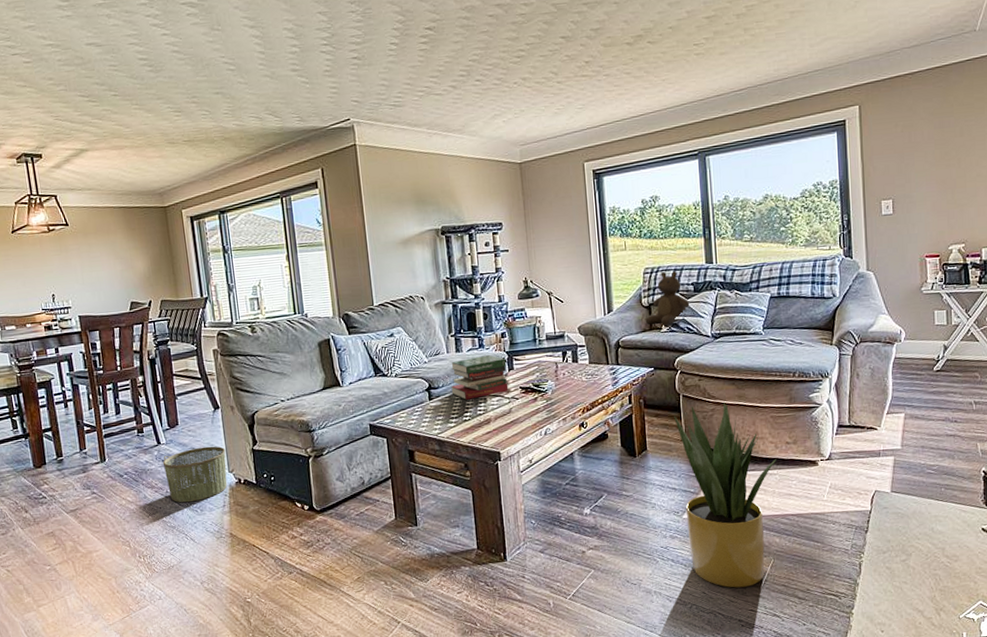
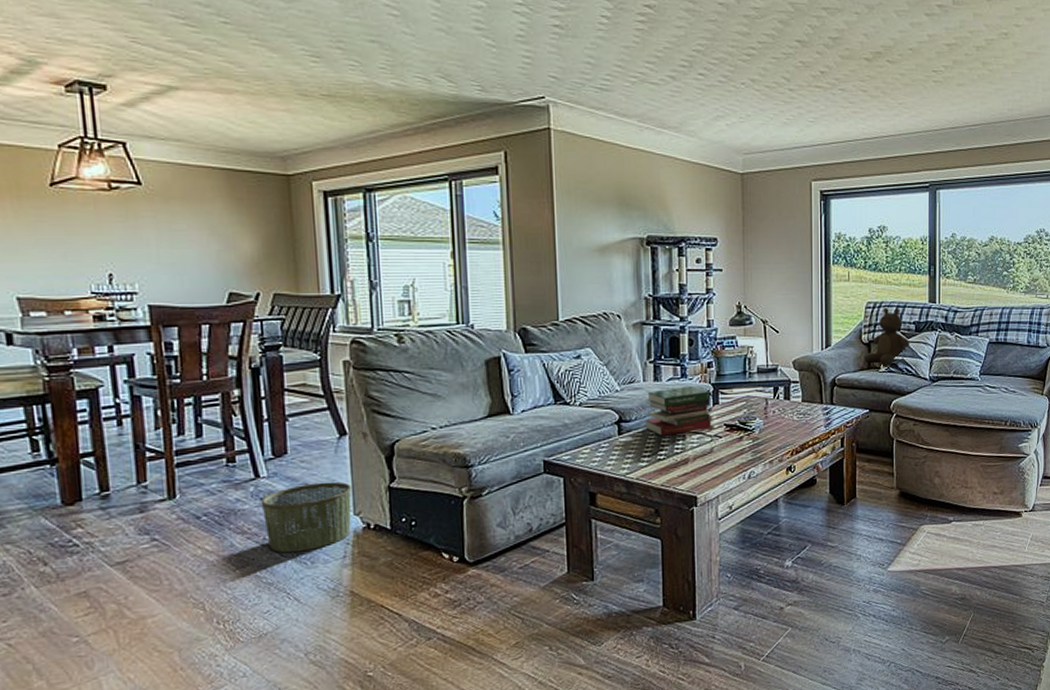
planter: present [674,401,776,588] -> none [886,448,983,644]

